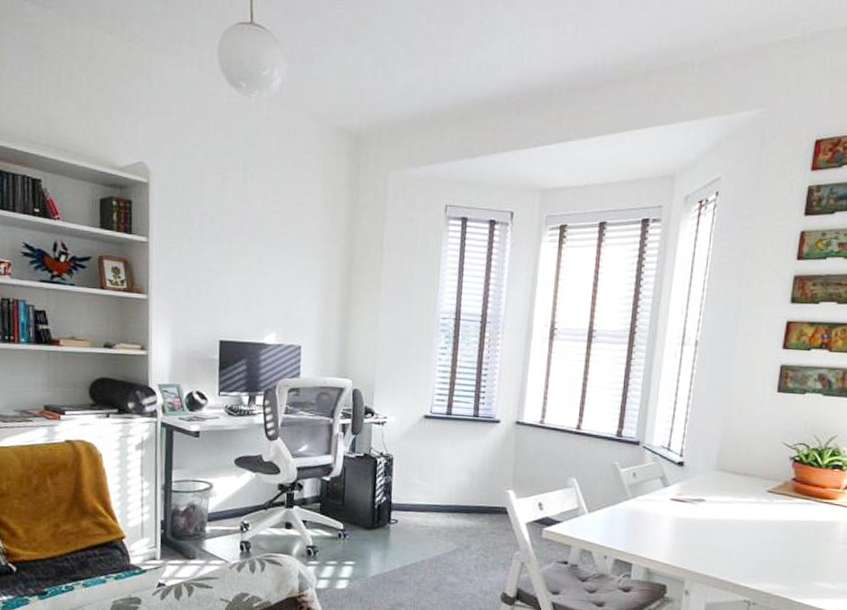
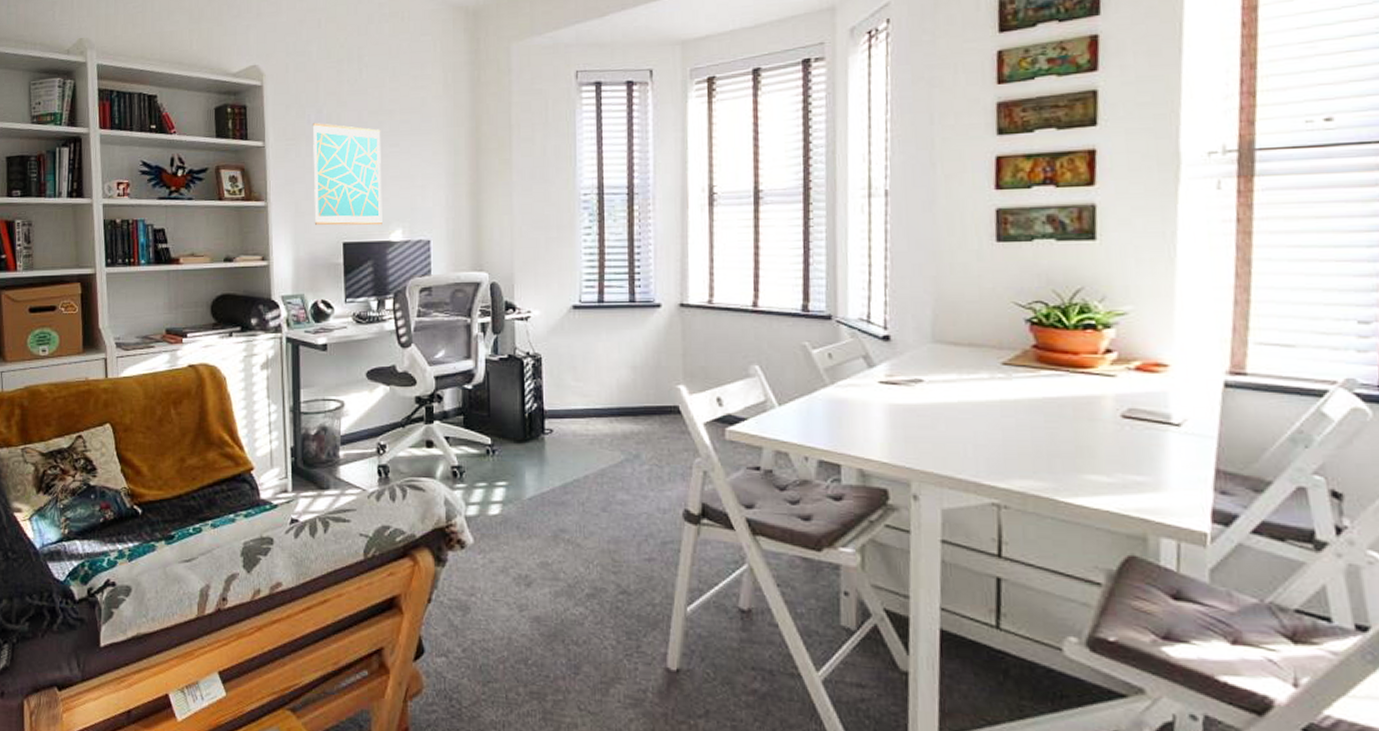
wall art: none [193,225,262,328] -> present [312,123,382,226]

